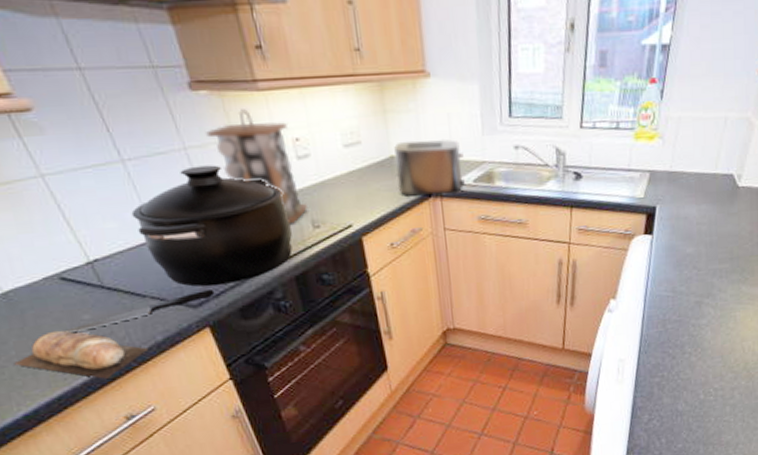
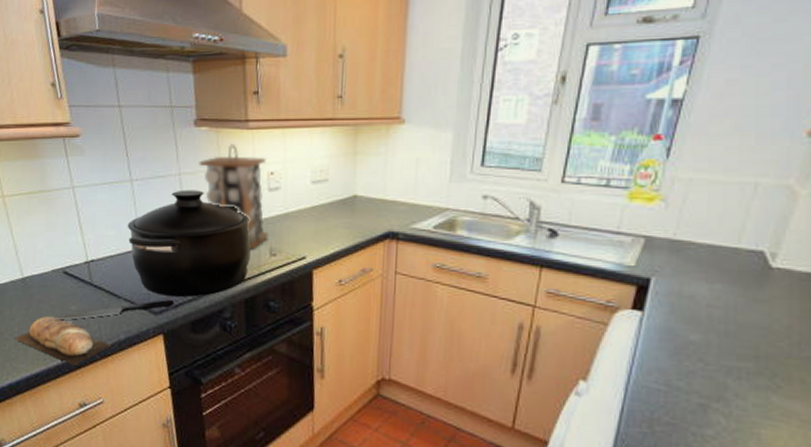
toaster: present [394,138,465,196] -> none [355,182,427,238]

